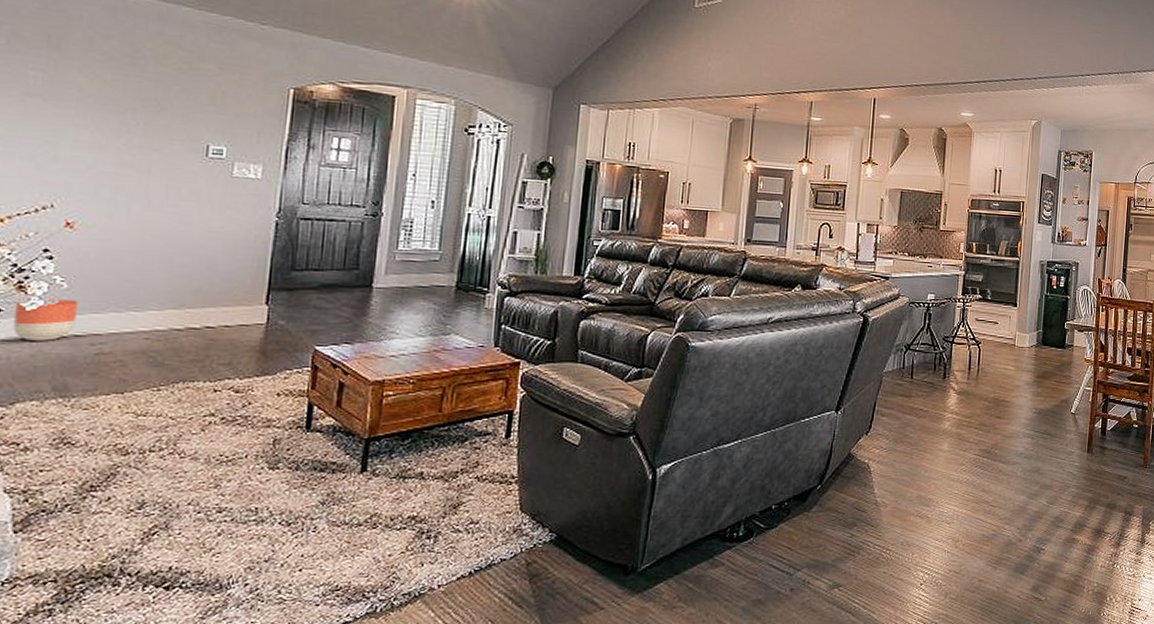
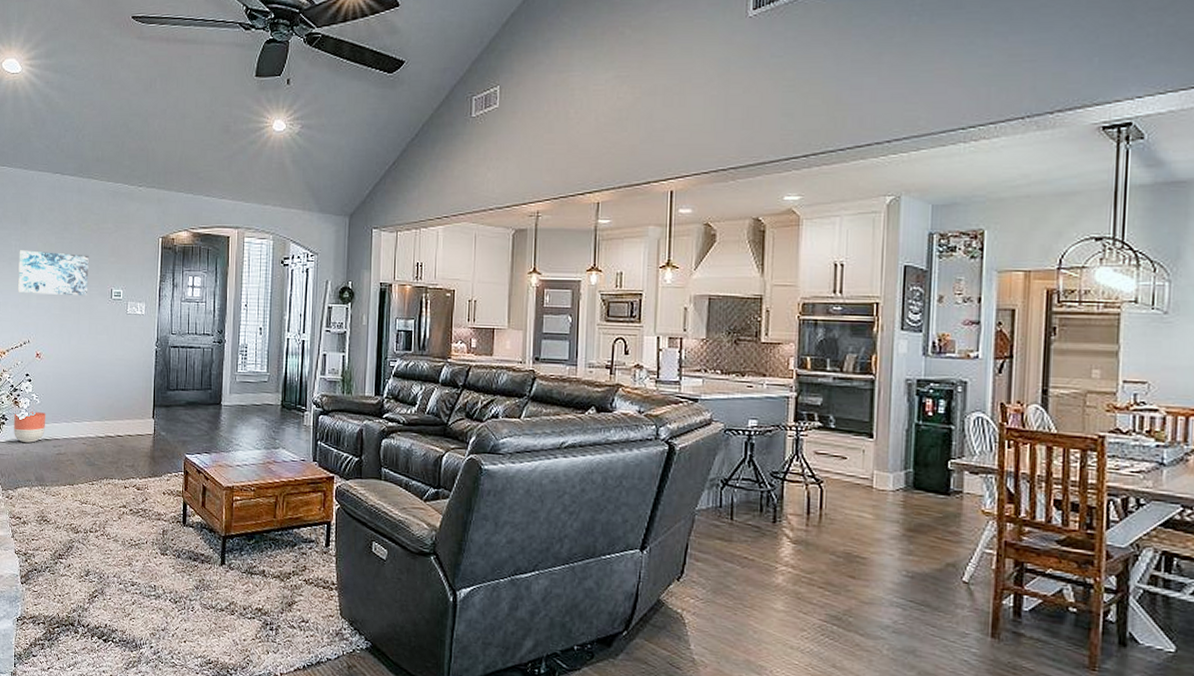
wall art: none [36,84,172,151] -> present [18,250,89,296]

